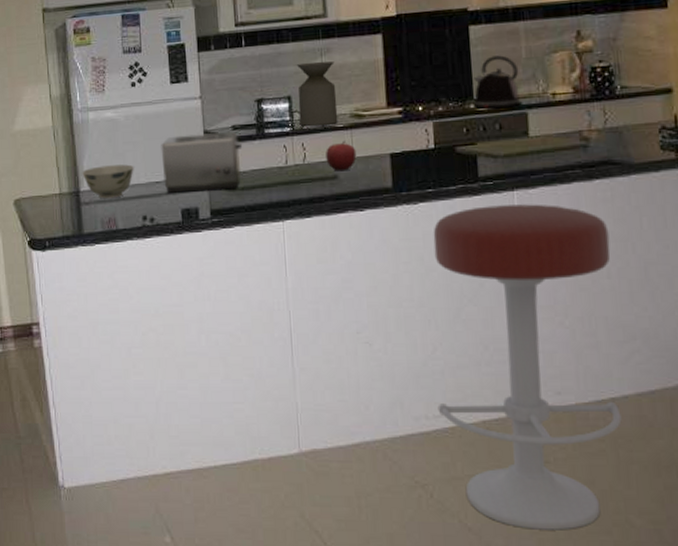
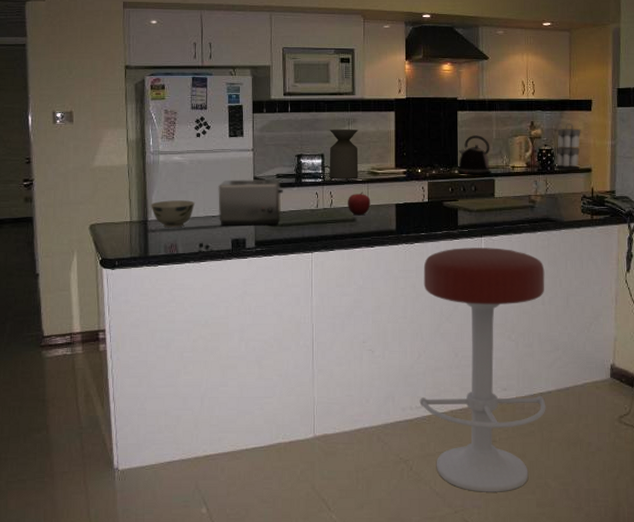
spice rack: none [616,28,655,93] -> present [555,123,581,170]

